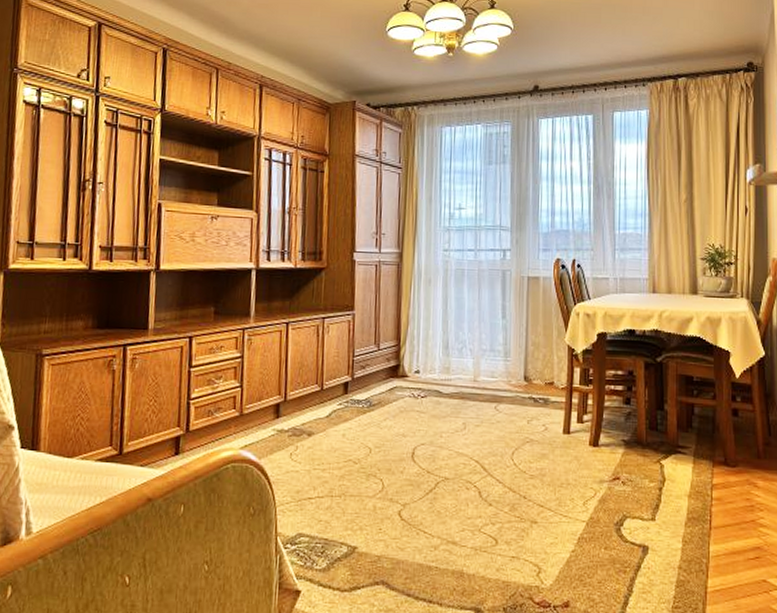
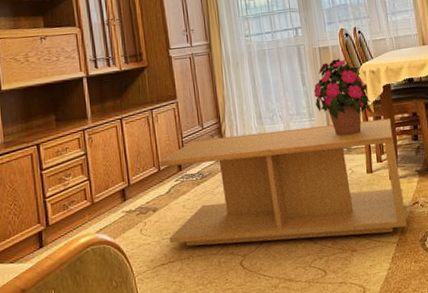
coffee table: none [322,361,603,509] -> present [159,118,407,247]
potted flower: none [513,292,581,386] -> present [313,58,372,136]

